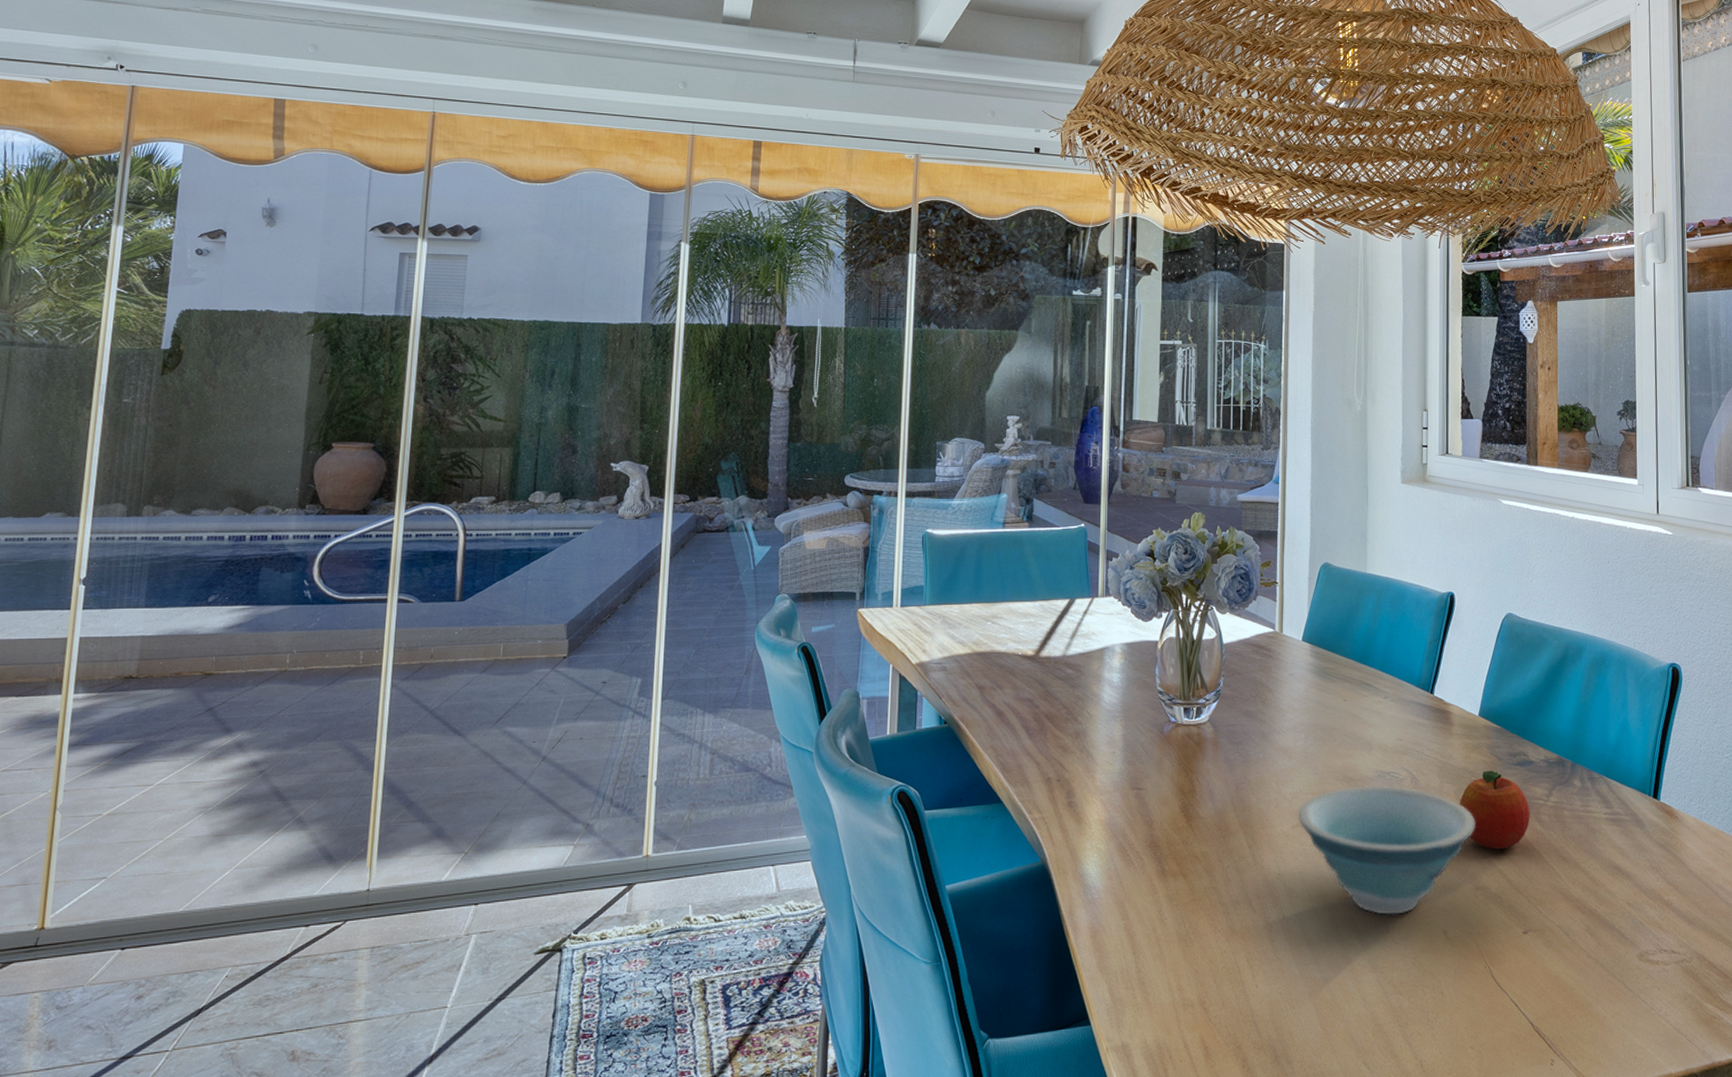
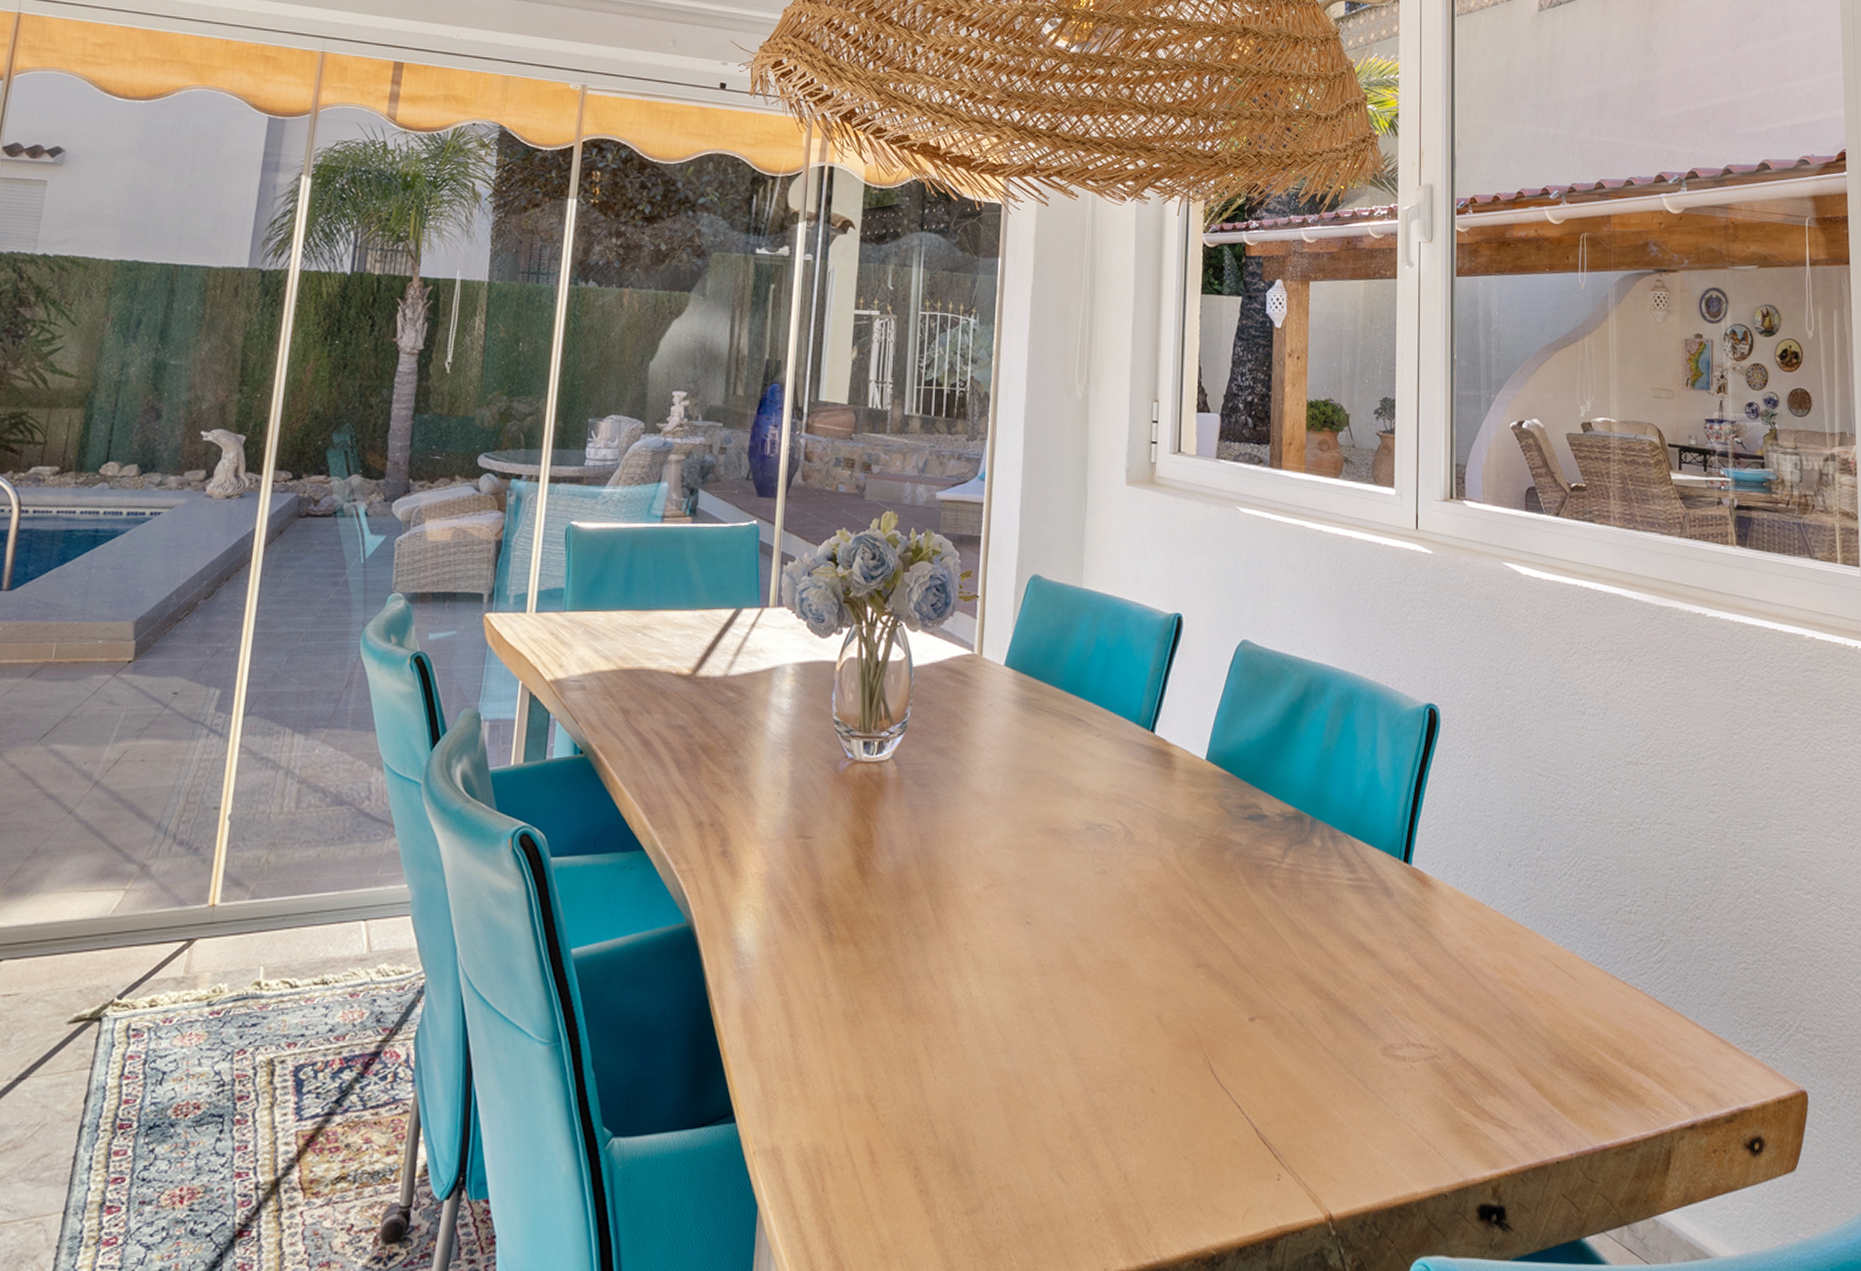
bowl: present [1297,785,1475,915] -> none [991,839,1198,995]
fruit: present [1460,770,1530,850] -> none [1181,824,1262,919]

